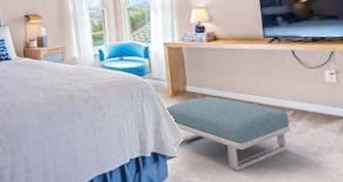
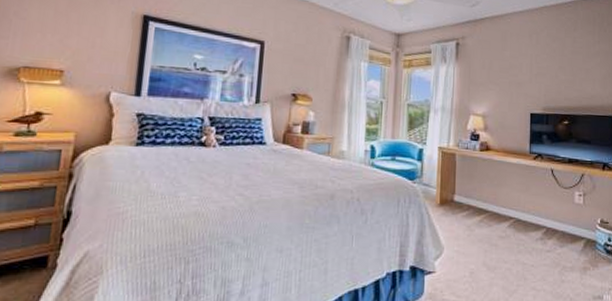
footstool: present [164,96,292,172] -> none [430,208,543,290]

